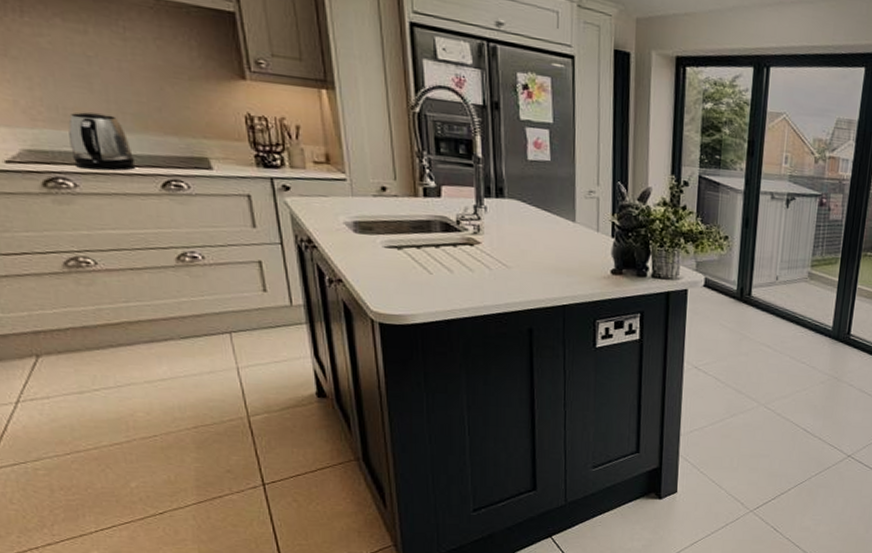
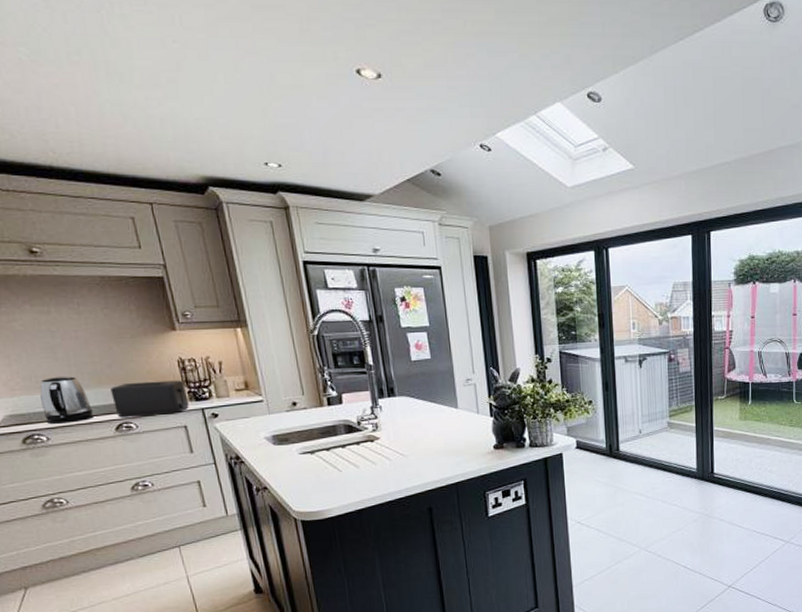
toaster: none [159,133,255,179] -> present [110,380,189,418]

